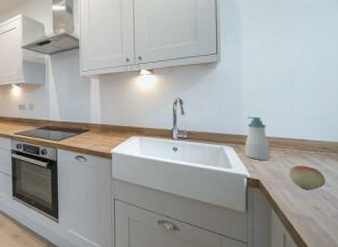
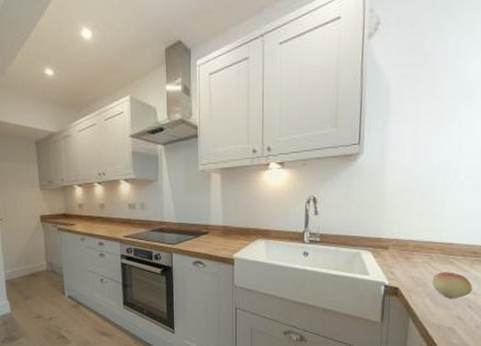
soap bottle: present [245,117,270,160] -> none [384,218,413,266]

